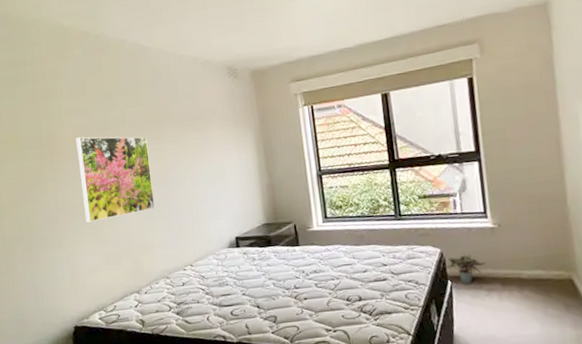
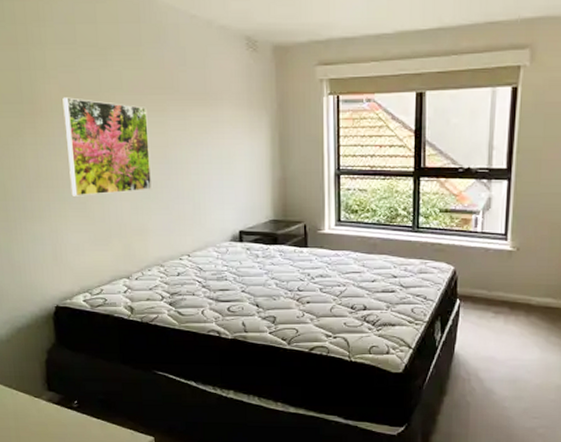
potted plant: present [444,255,486,285] -> none [455,276,498,305]

